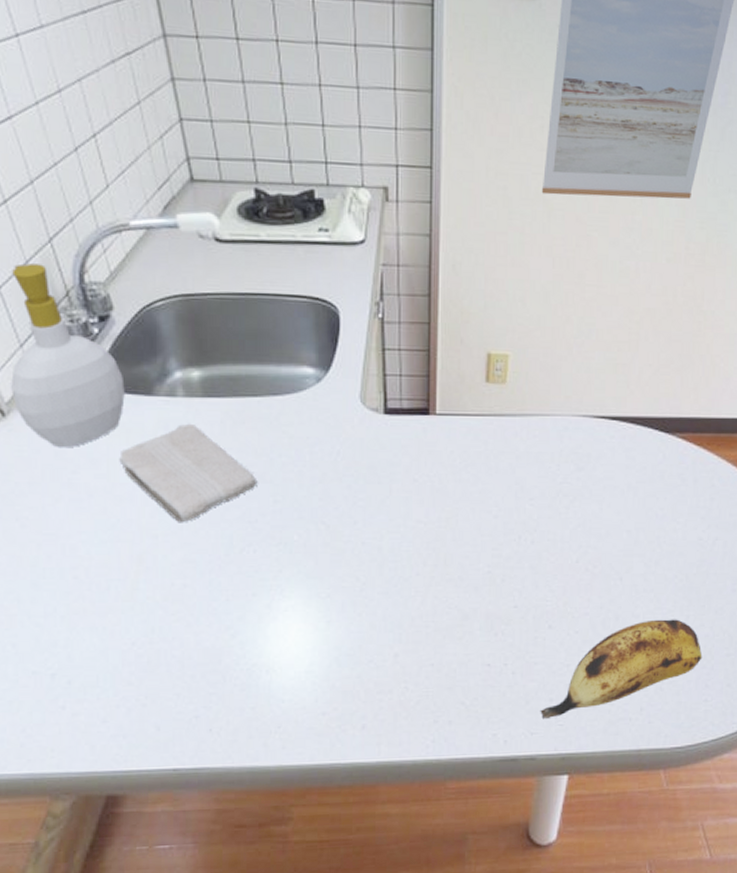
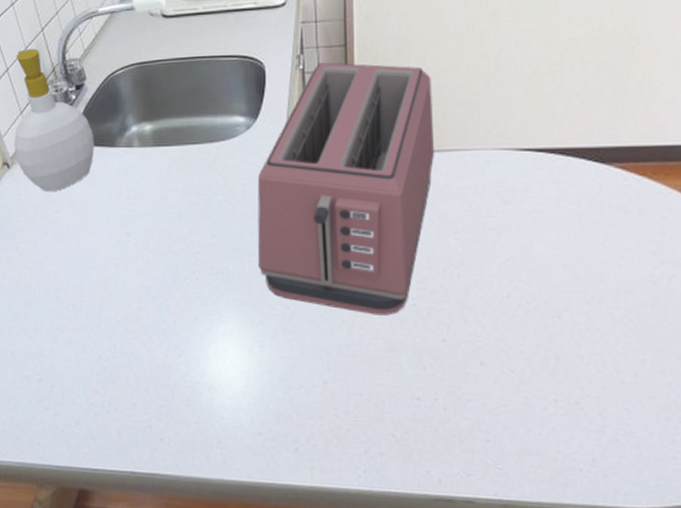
washcloth: present [119,423,258,523] -> none [90,169,199,254]
toaster: none [326,312,516,584] -> present [257,62,435,316]
banana: present [540,619,703,718] -> none [476,362,666,460]

